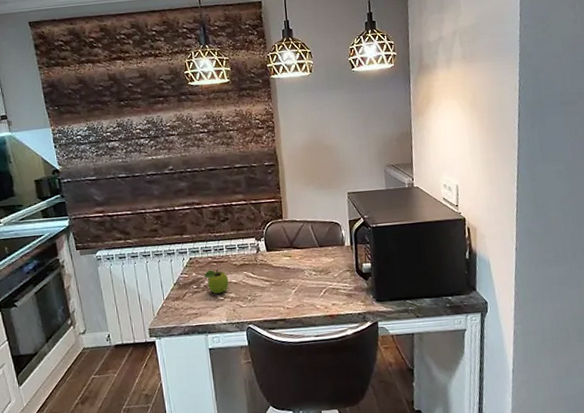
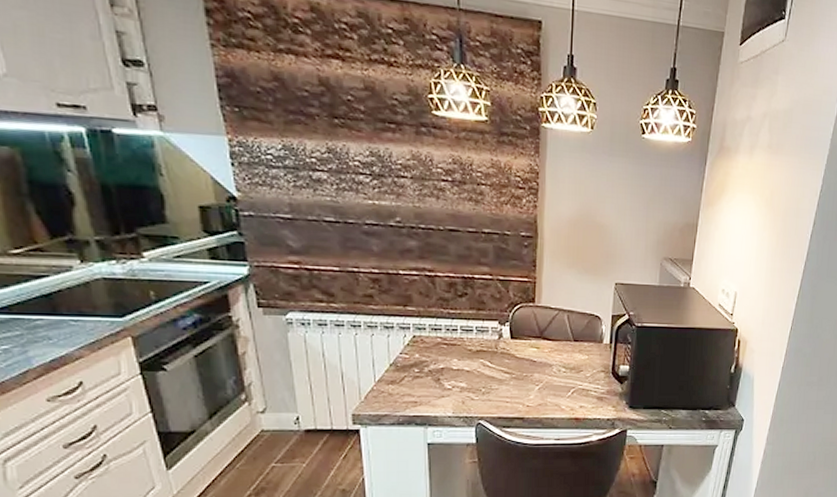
fruit: present [204,269,229,295] -> none [430,352,460,383]

